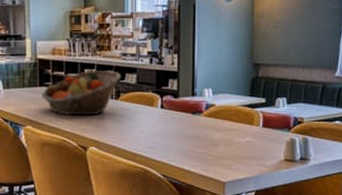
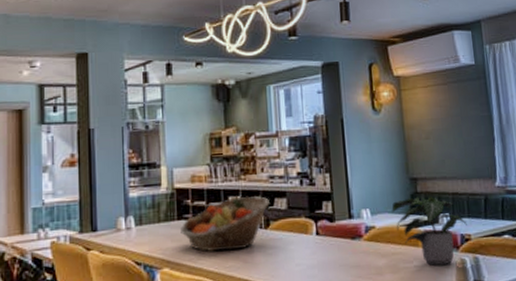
potted plant: none [232,81,302,142] -> present [391,196,467,266]

